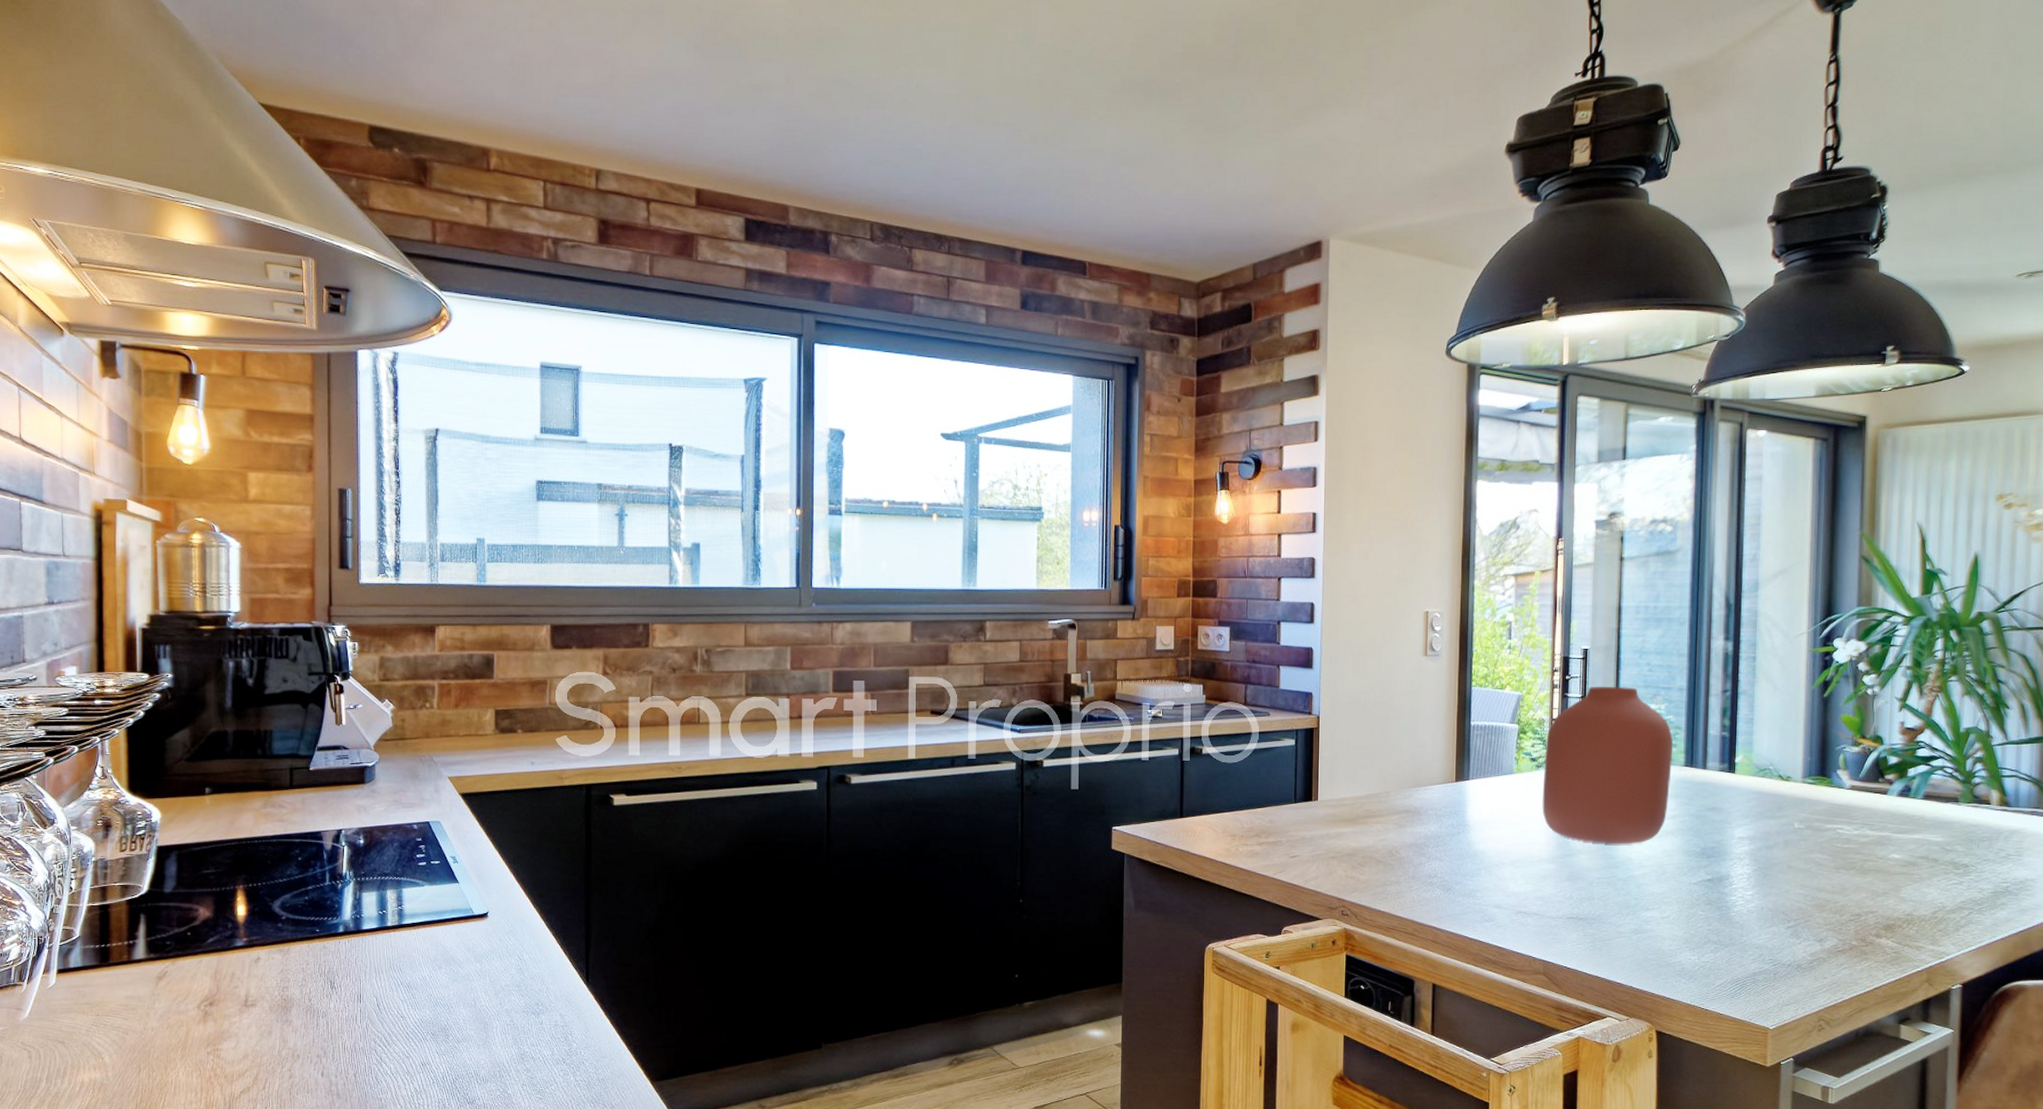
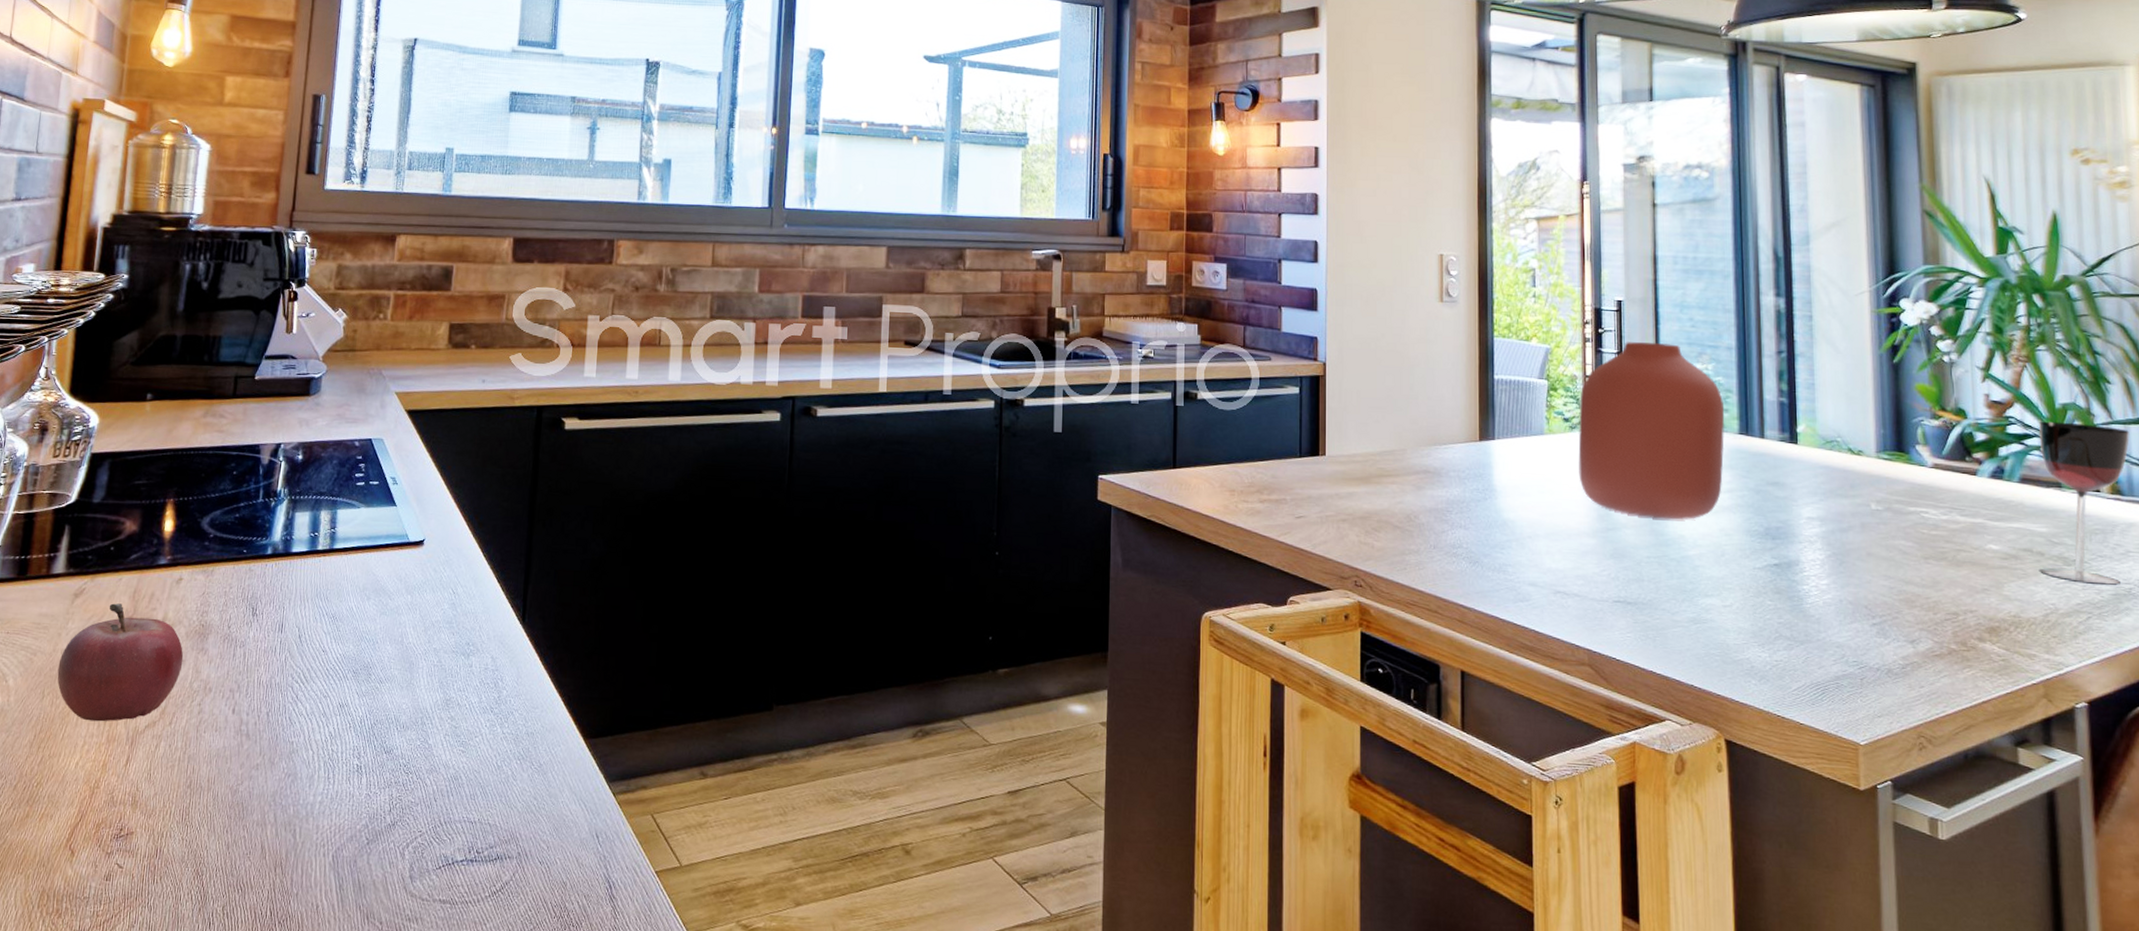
fruit: none [150,984,270,1090] -> present [57,603,184,722]
wineglass: none [1933,744,2020,884] -> present [2039,421,2129,585]

